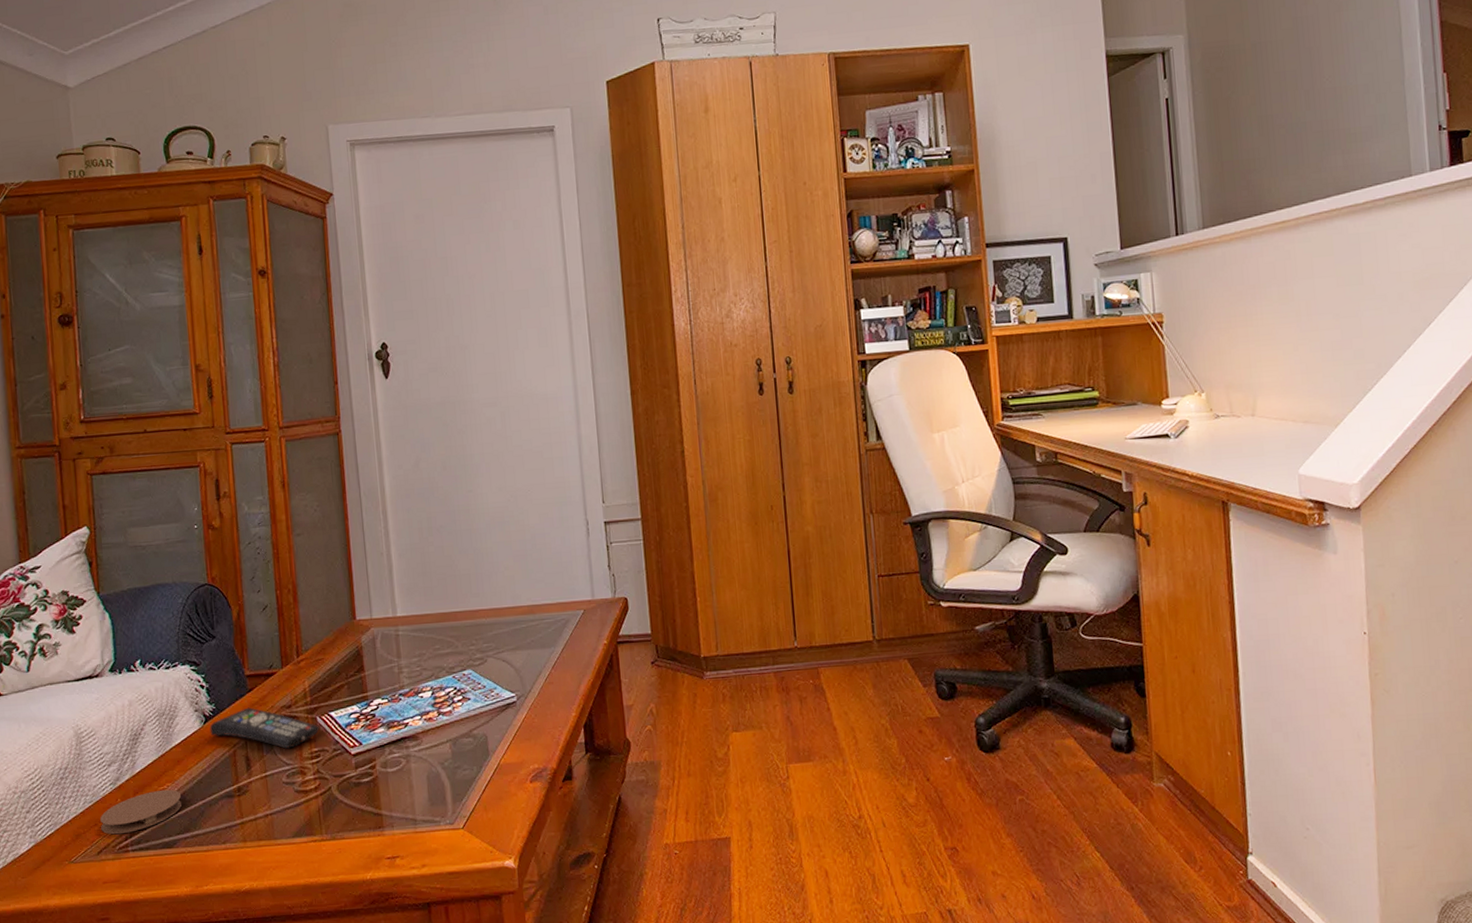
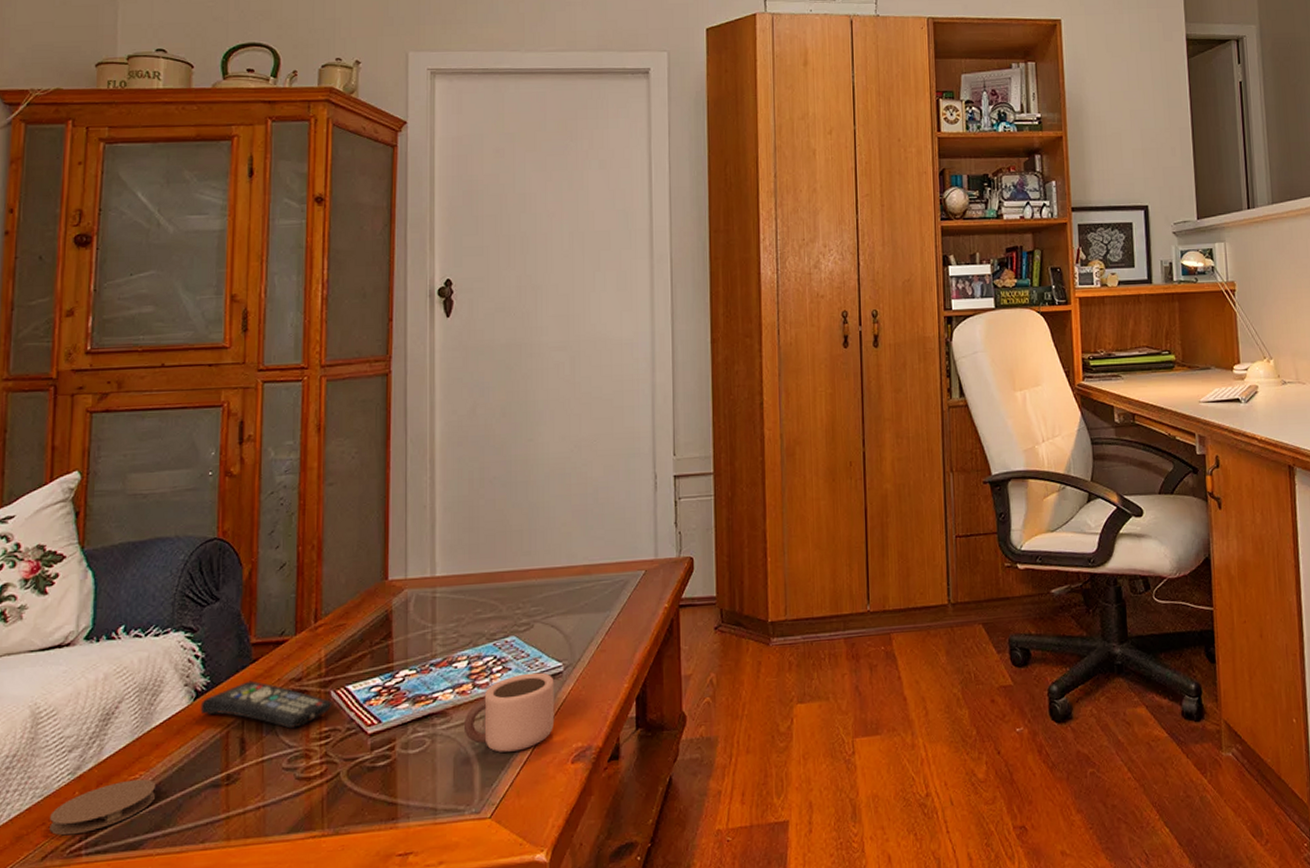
mug: none [432,702,513,772] -> present [463,672,555,753]

